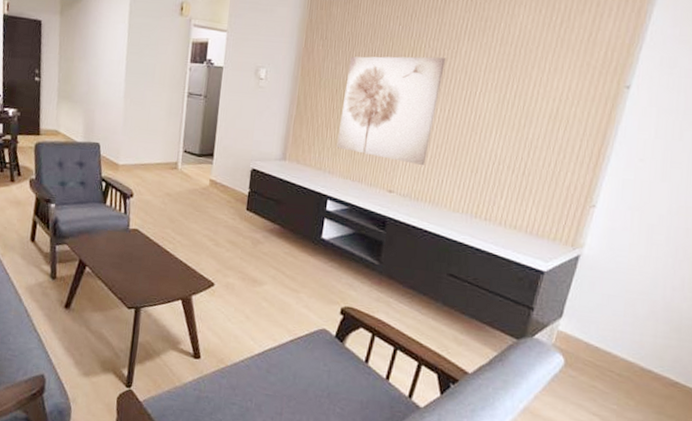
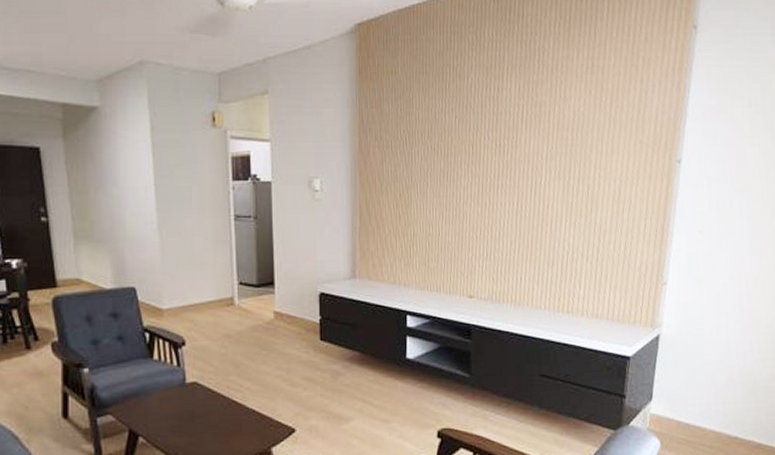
wall art: present [336,56,446,165] -> none [408,149,508,264]

